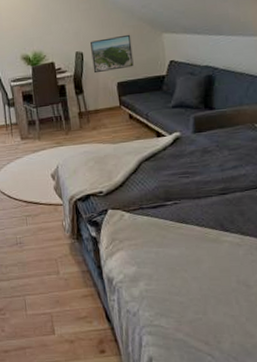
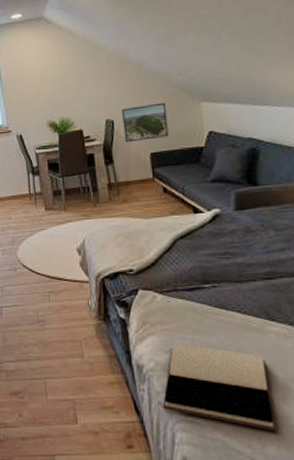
book: none [130,256,231,330] -> present [162,343,278,432]

